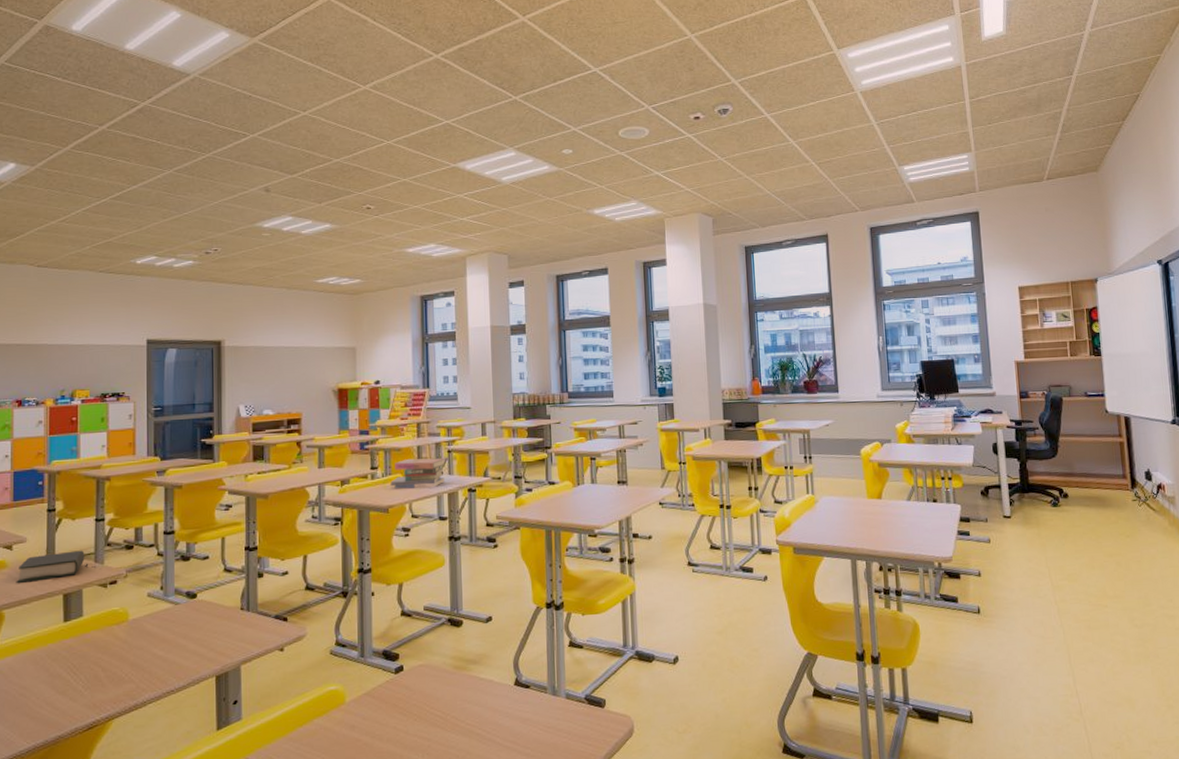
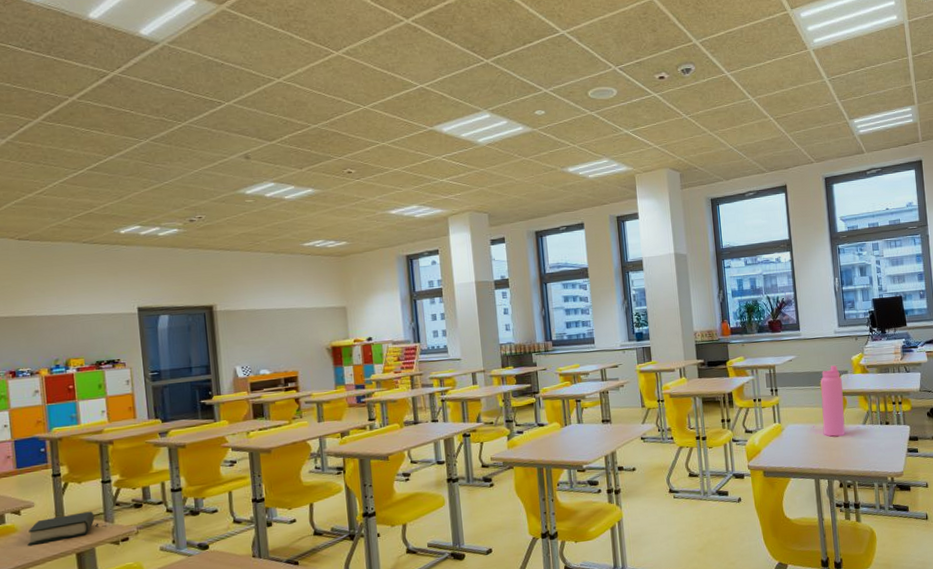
books: present [390,458,445,489] -> none [388,407,440,438]
water bottle: none [860,433,887,513] -> present [820,365,845,437]

